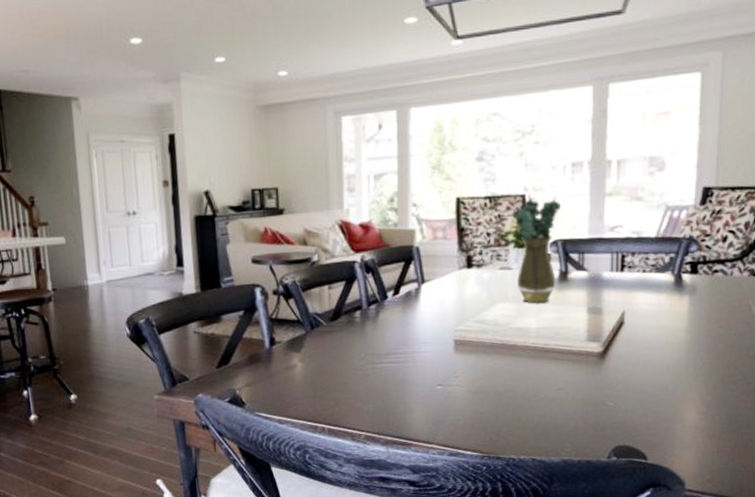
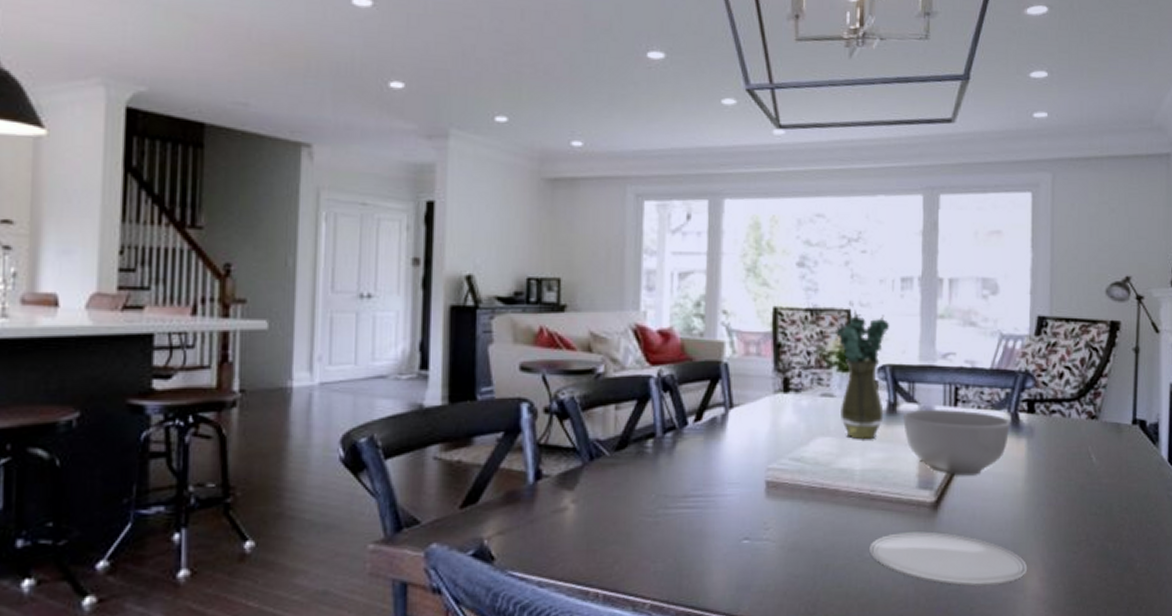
plate: none [544,376,687,419] -> present [869,532,1028,587]
bowl: none [574,274,674,330] -> present [903,410,1010,476]

